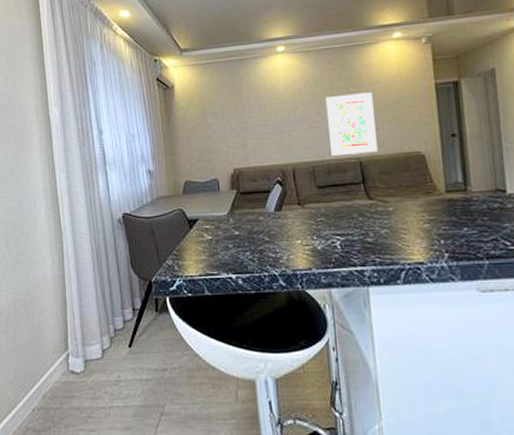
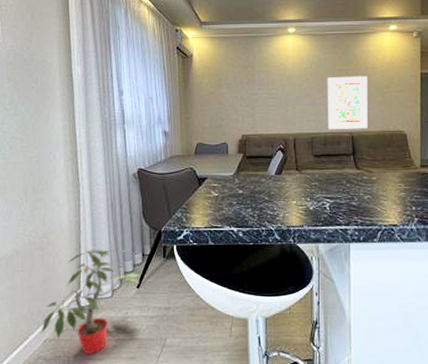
potted plant: none [29,304,131,424] -> present [41,249,140,354]

